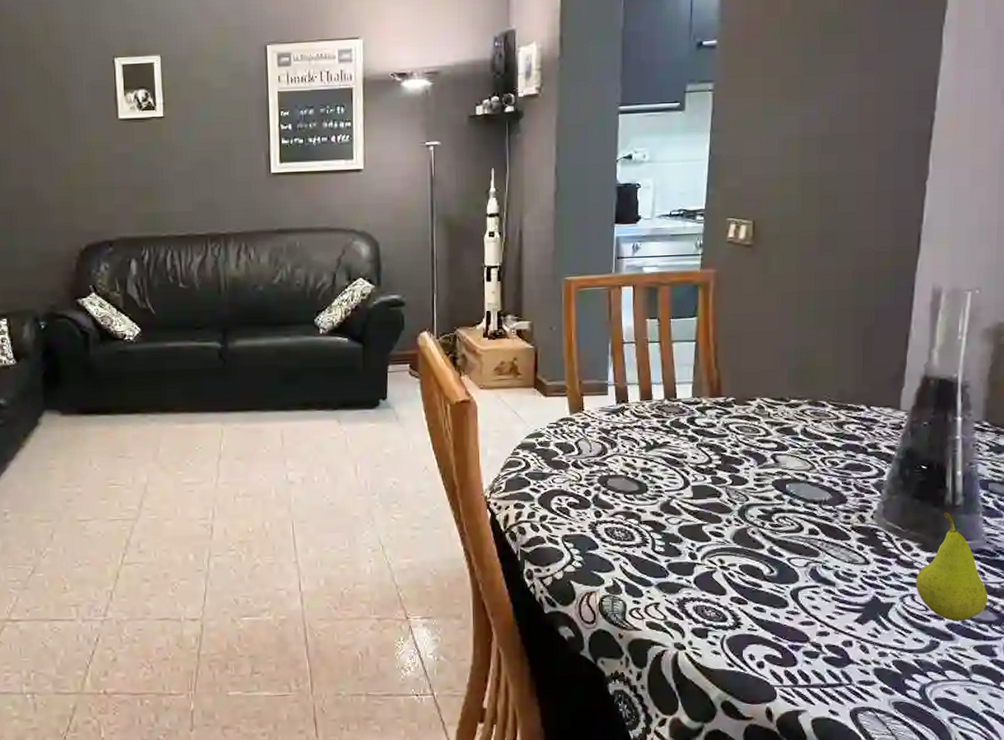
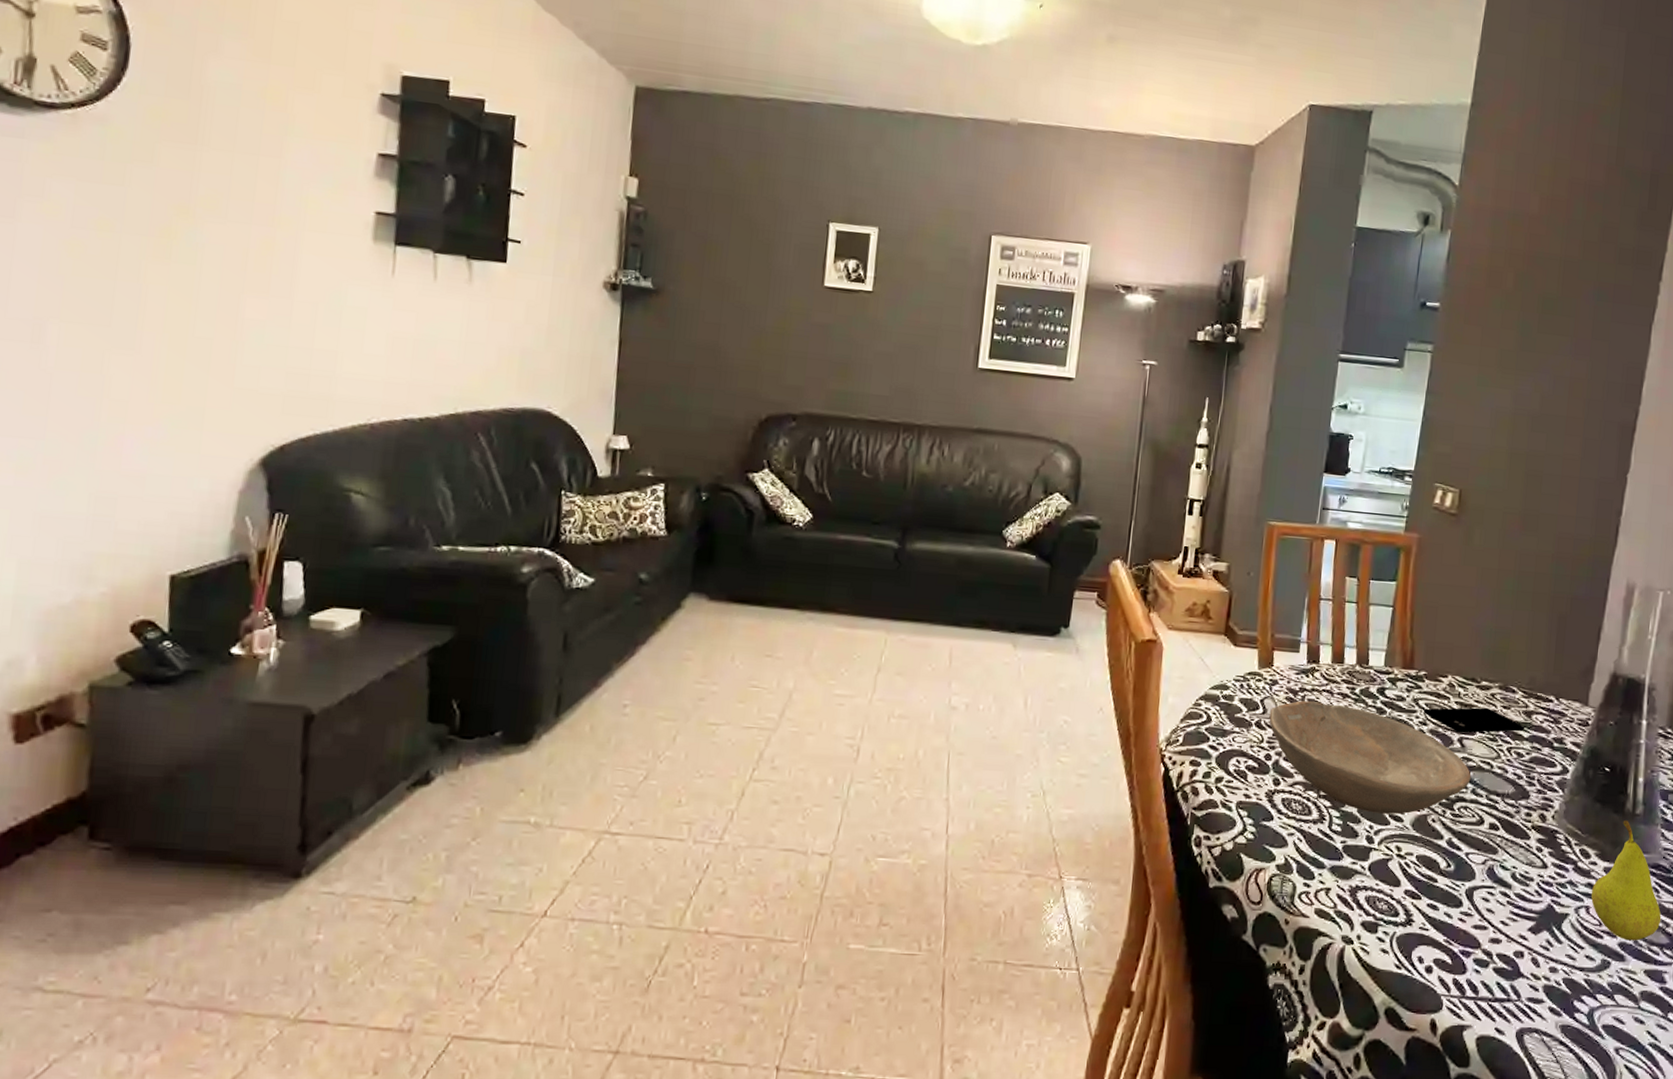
bowl: none [585,437,787,532] -> present [1269,701,1471,814]
smartphone: none [734,423,838,450] -> present [1423,707,1525,733]

